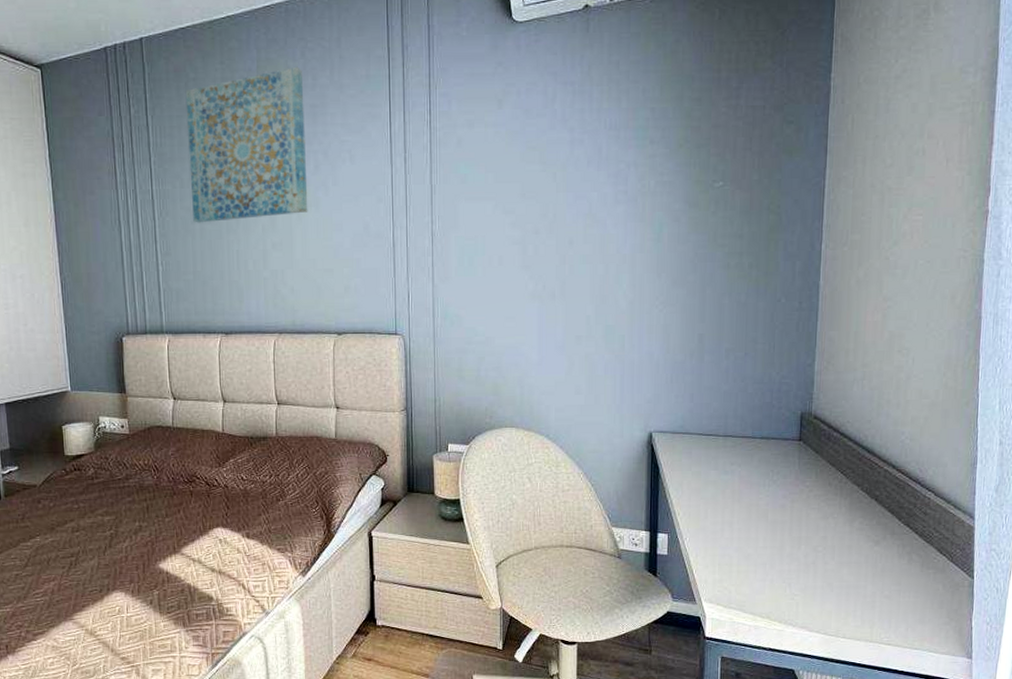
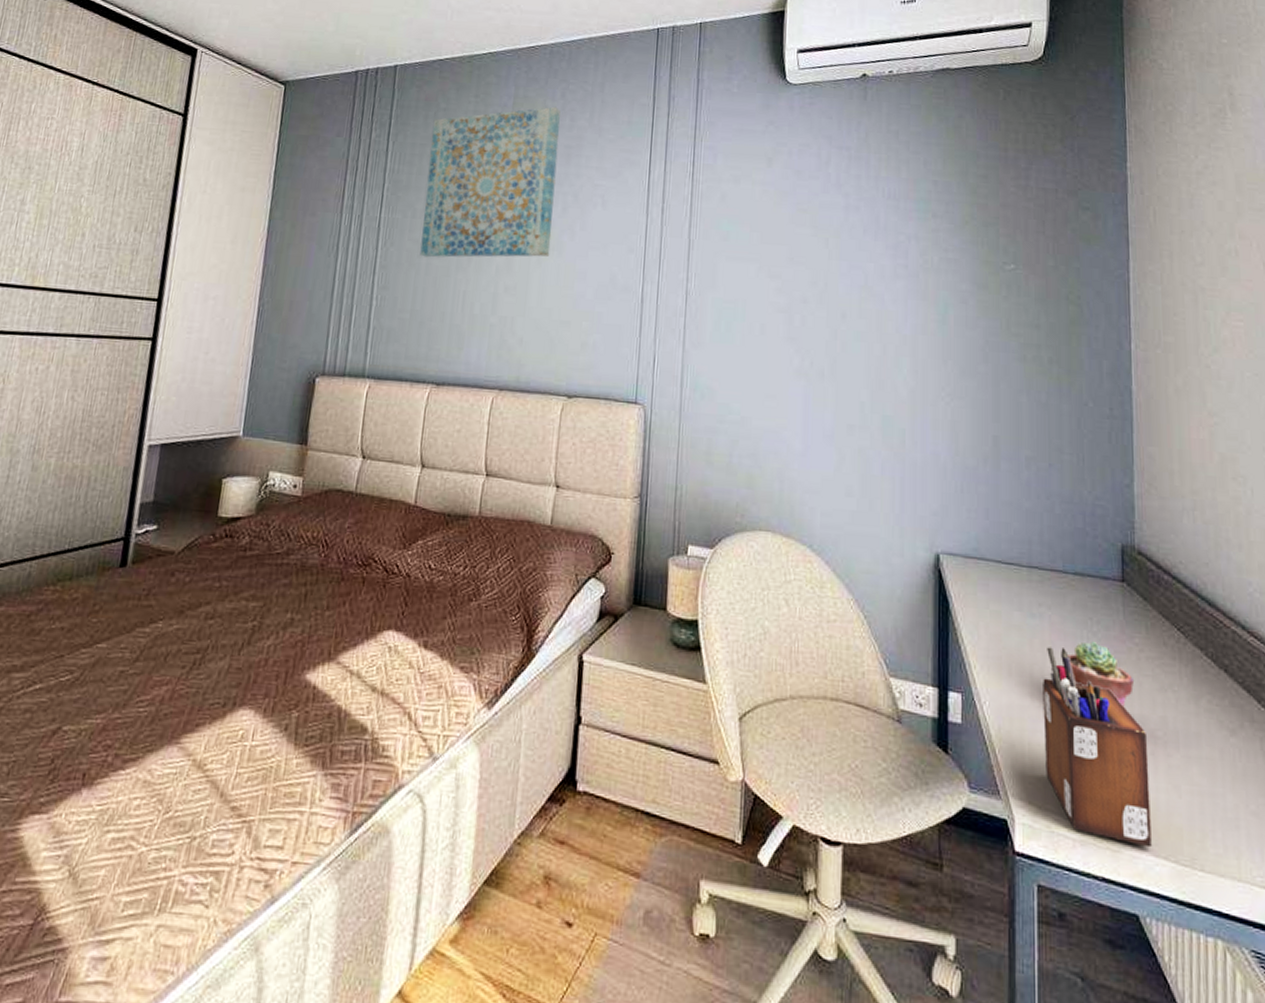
desk organizer: none [731,494,811,626] -> present [1043,647,1152,848]
potted succulent: none [752,487,803,533] -> present [1067,640,1134,708]

